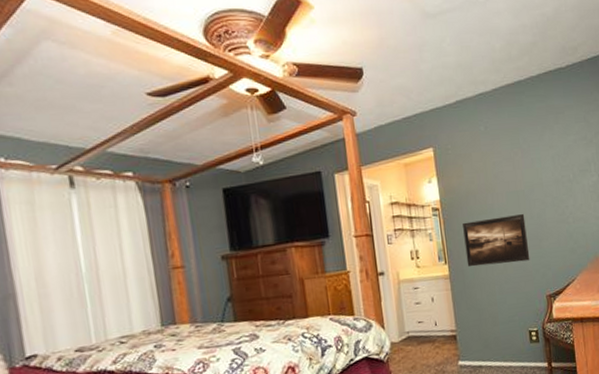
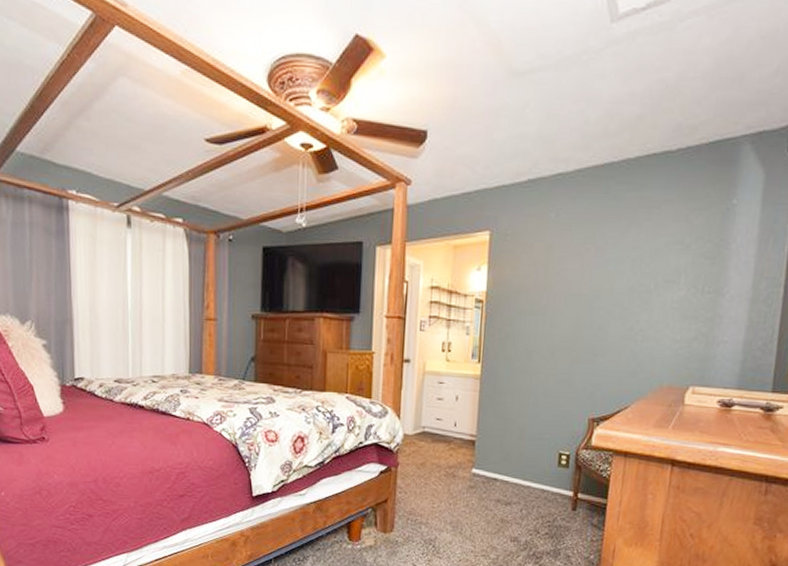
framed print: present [463,214,530,267] -> none [503,320,583,376]

